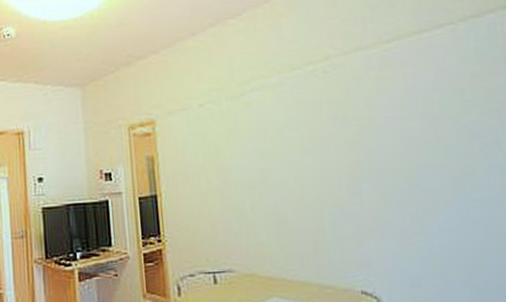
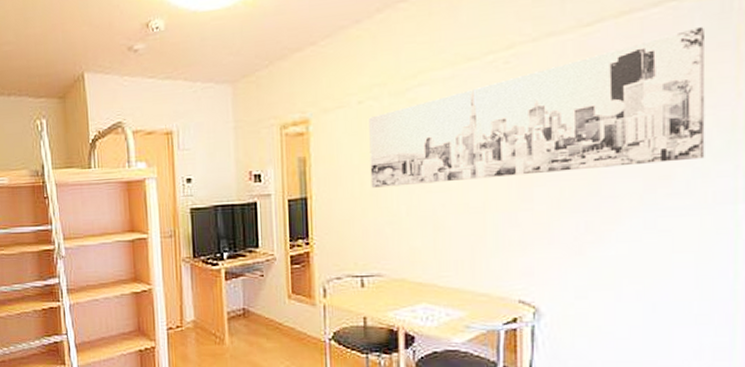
wall art: none [210,46,498,185] -> present [369,27,706,188]

